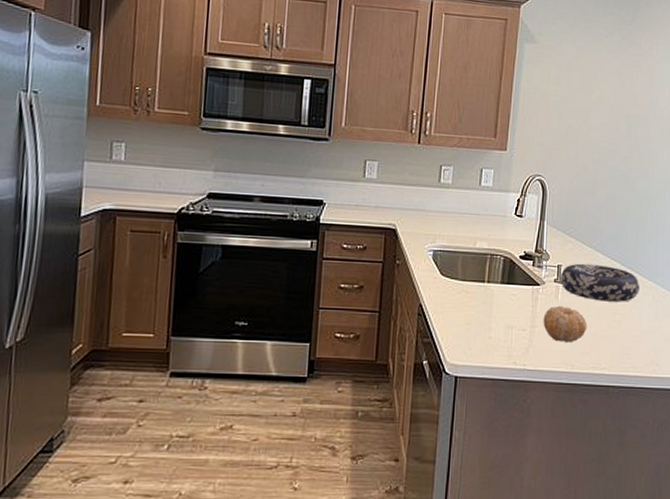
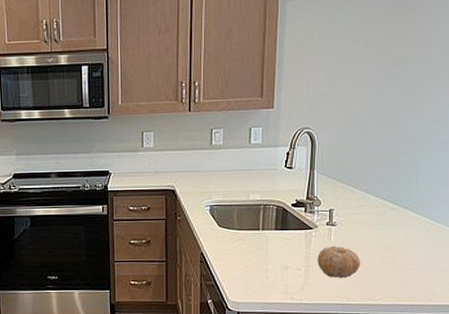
decorative bowl: present [561,263,640,302] -> none [333,205,414,240]

